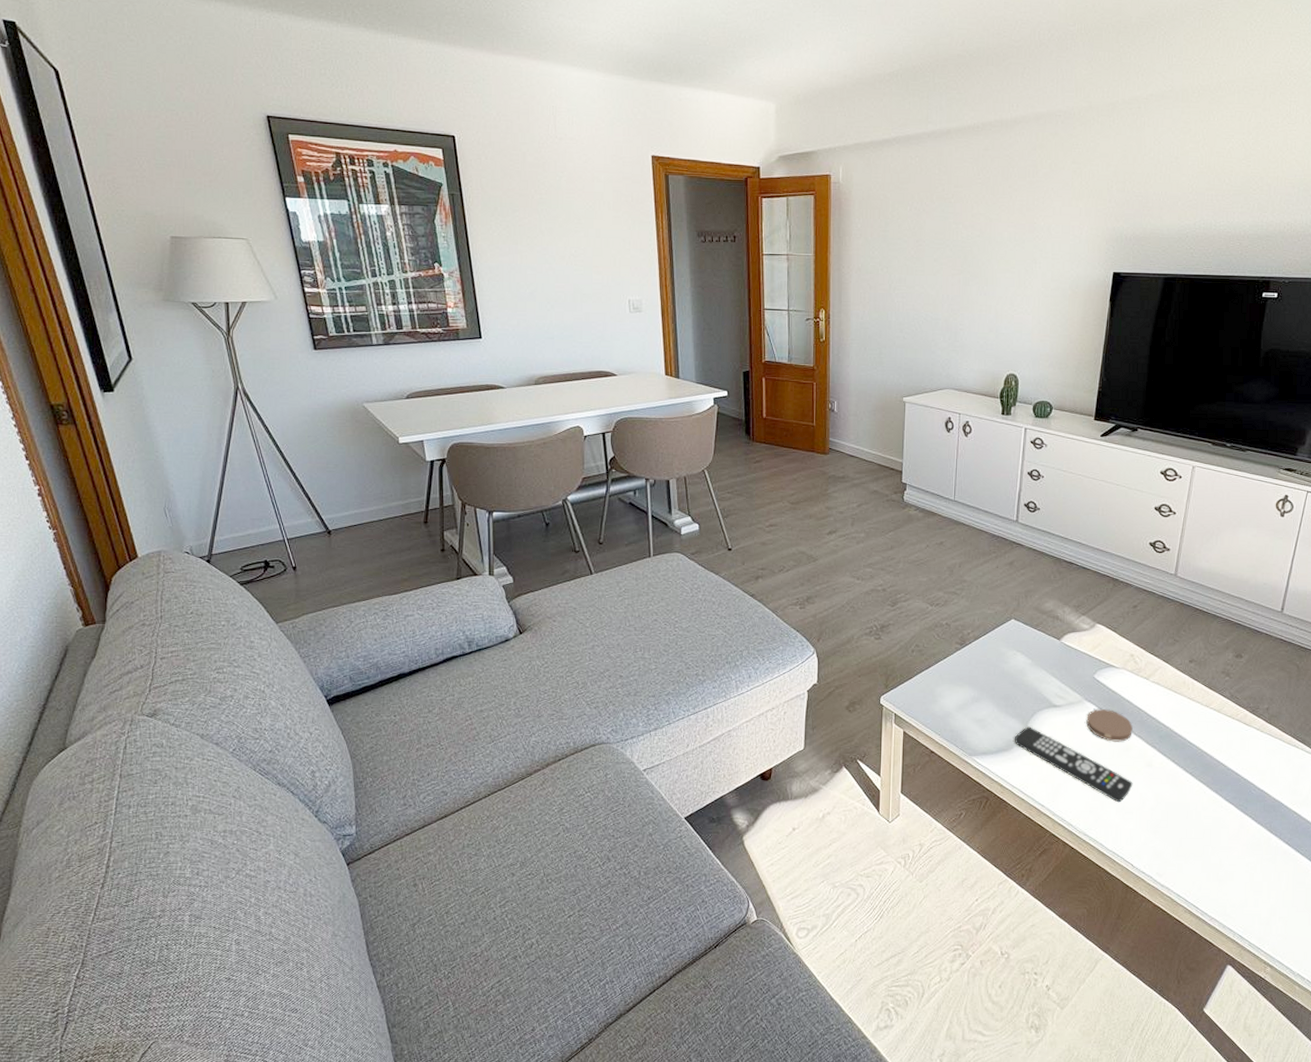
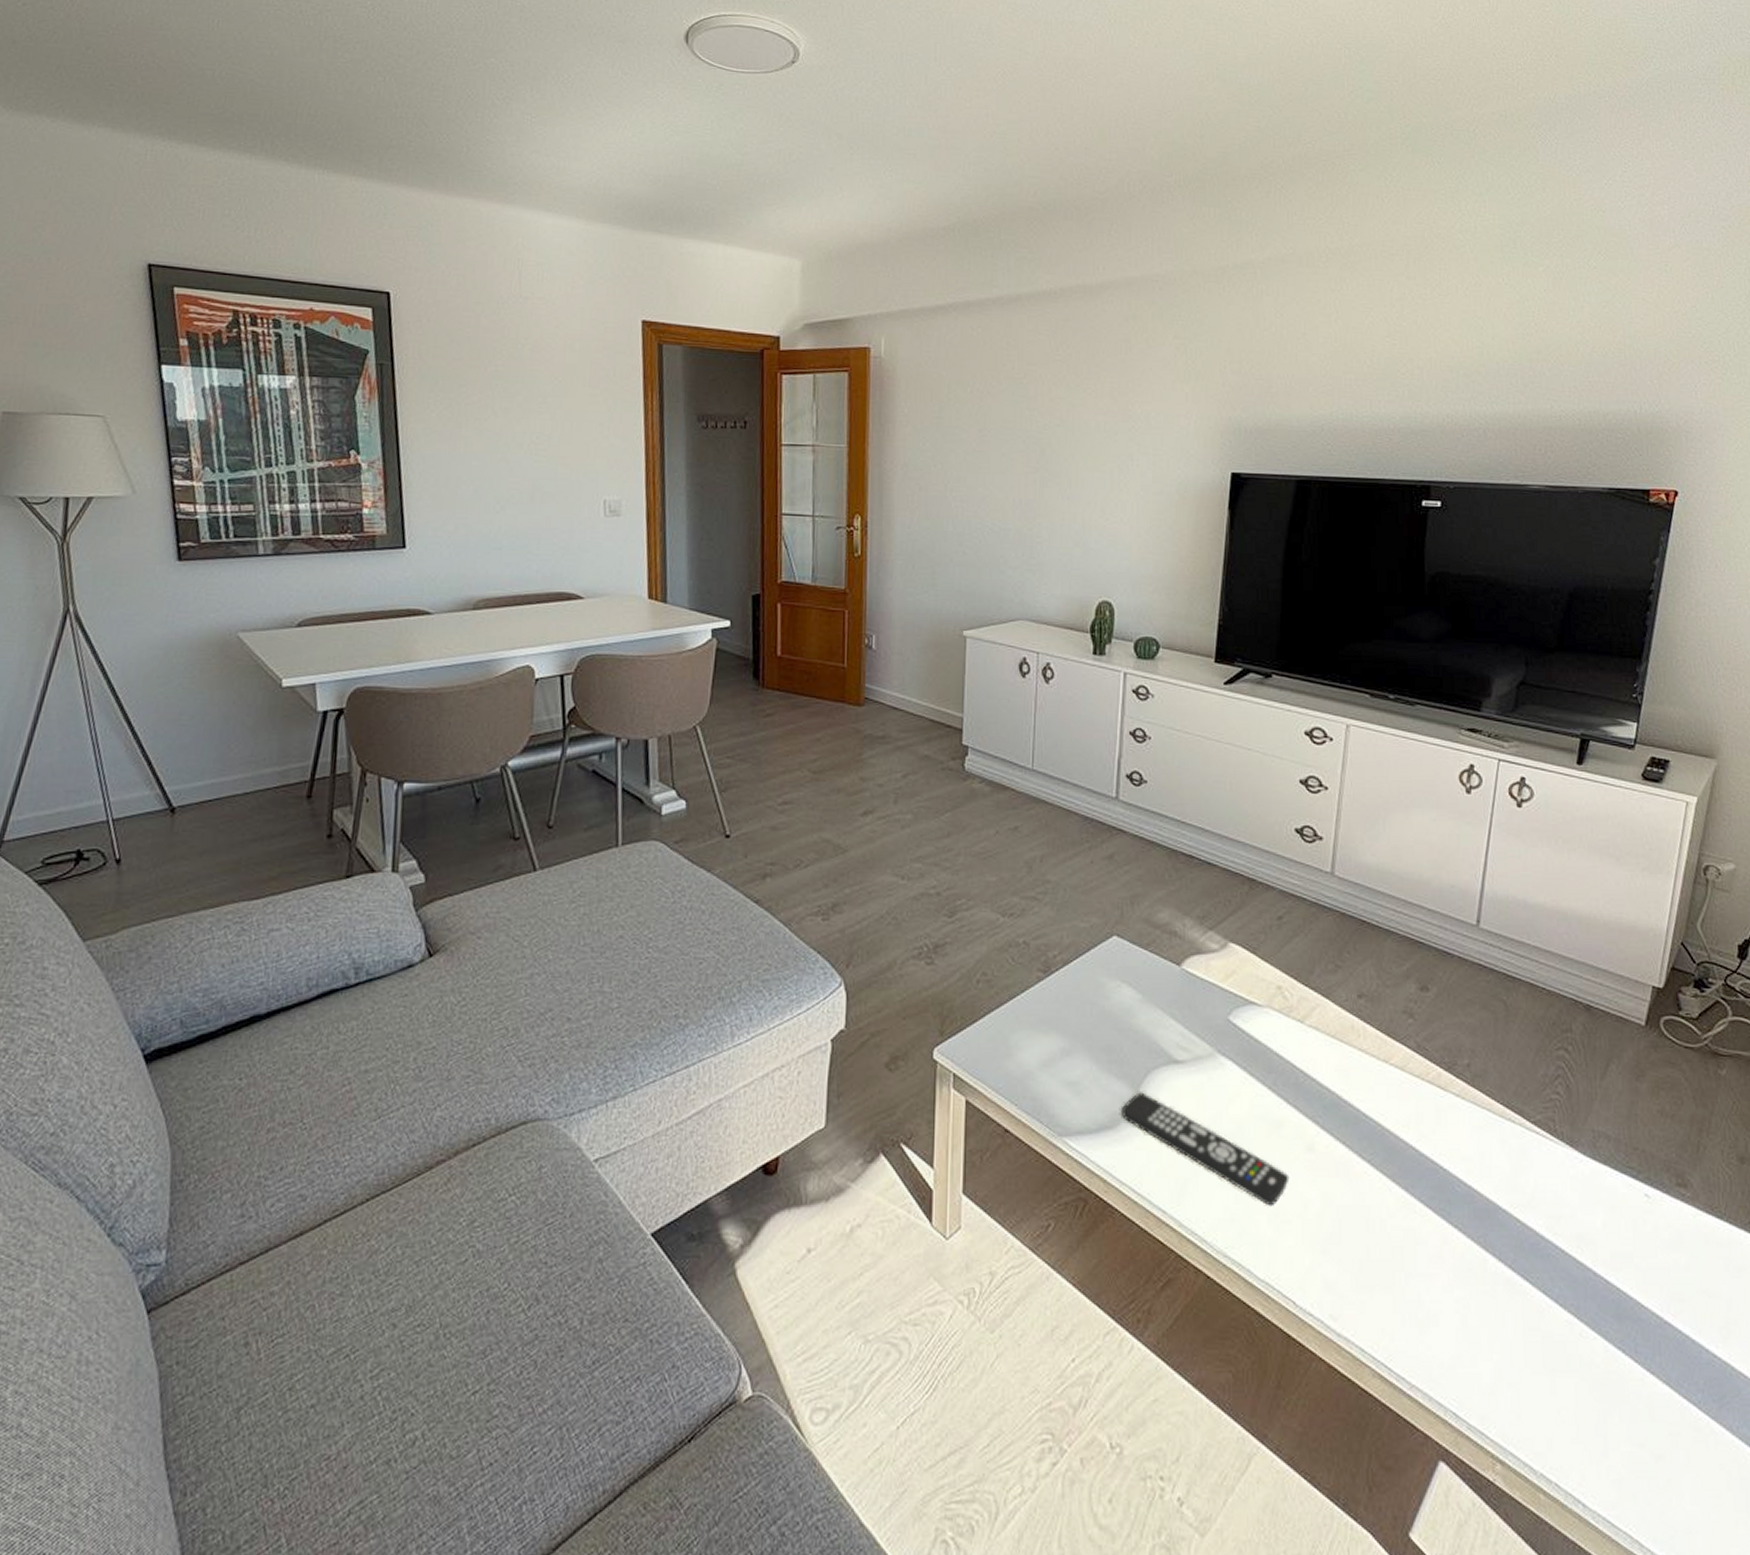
coaster: present [1086,709,1133,742] -> none [1221,1066,1285,1115]

